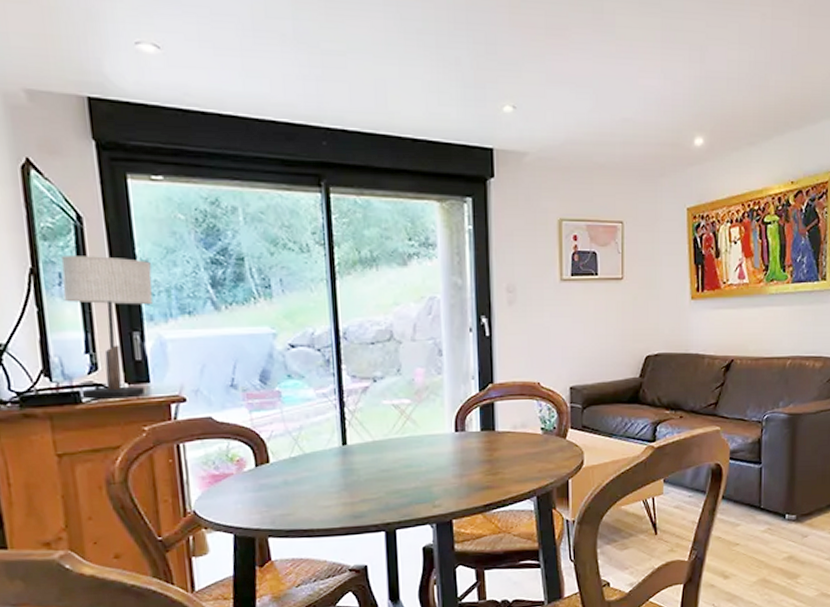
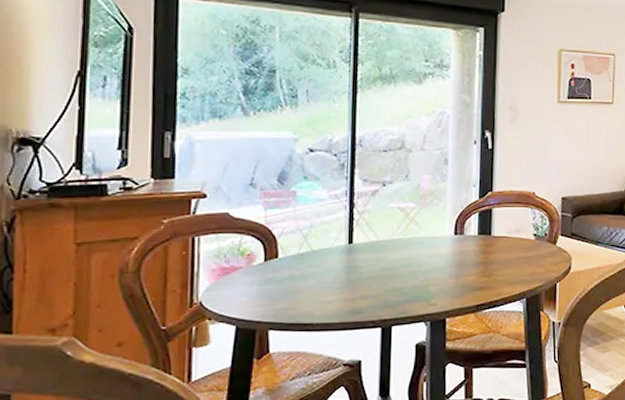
table lamp: present [60,256,153,399] -> none [105,61,190,192]

